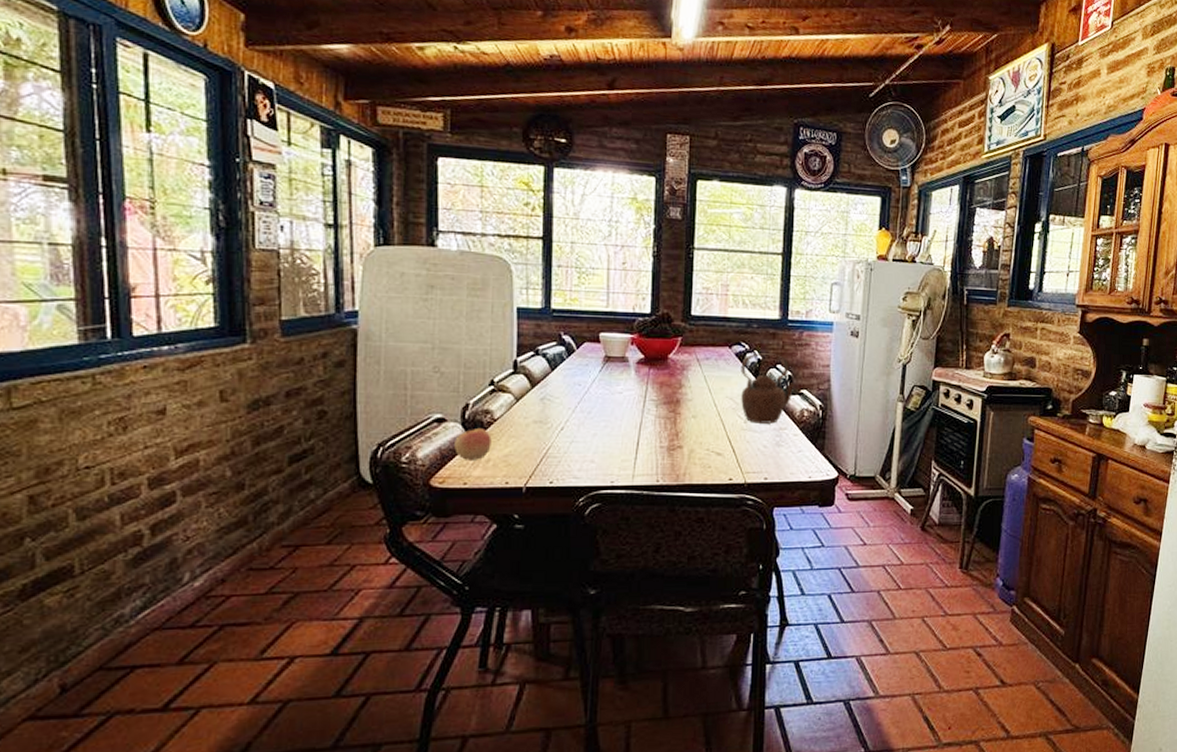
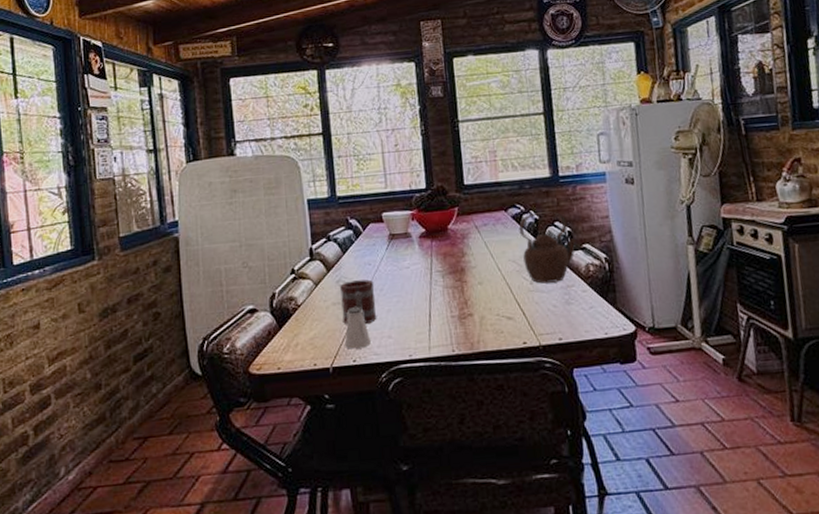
apple: present [454,427,492,460] -> none [266,314,298,346]
saltshaker: none [542,428,571,470] -> present [344,307,371,349]
mug: none [543,400,582,447] -> present [340,279,377,325]

